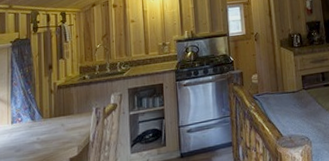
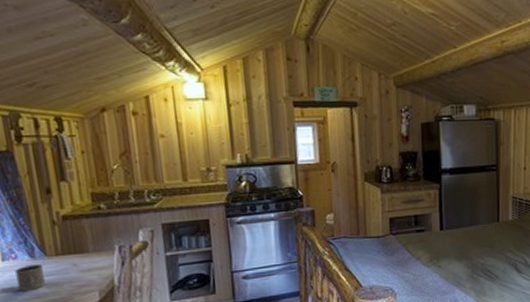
mug: none [18,125,40,148] -> present [14,264,45,291]

